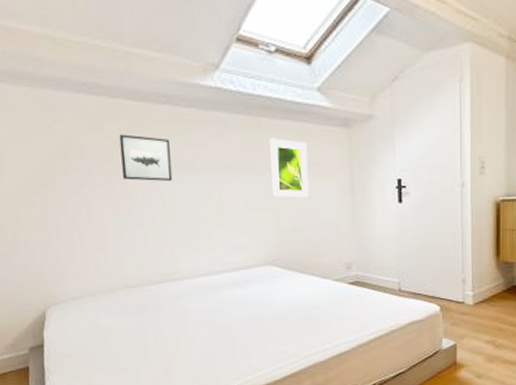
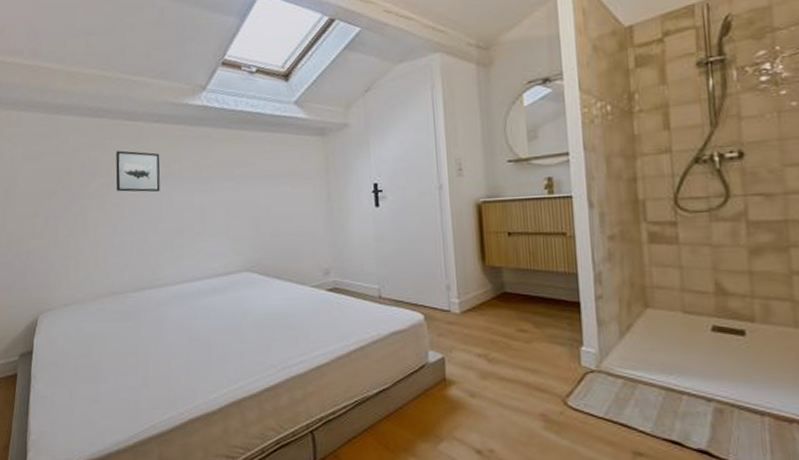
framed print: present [269,138,309,199] -> none [249,149,287,205]

